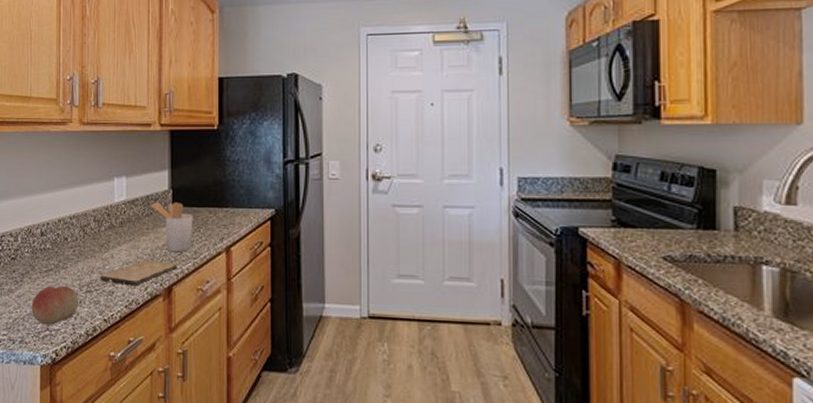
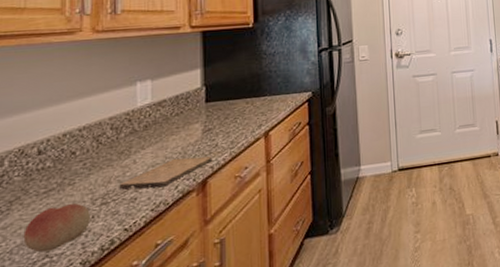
utensil holder: present [151,201,193,253] -> none [181,97,229,147]

